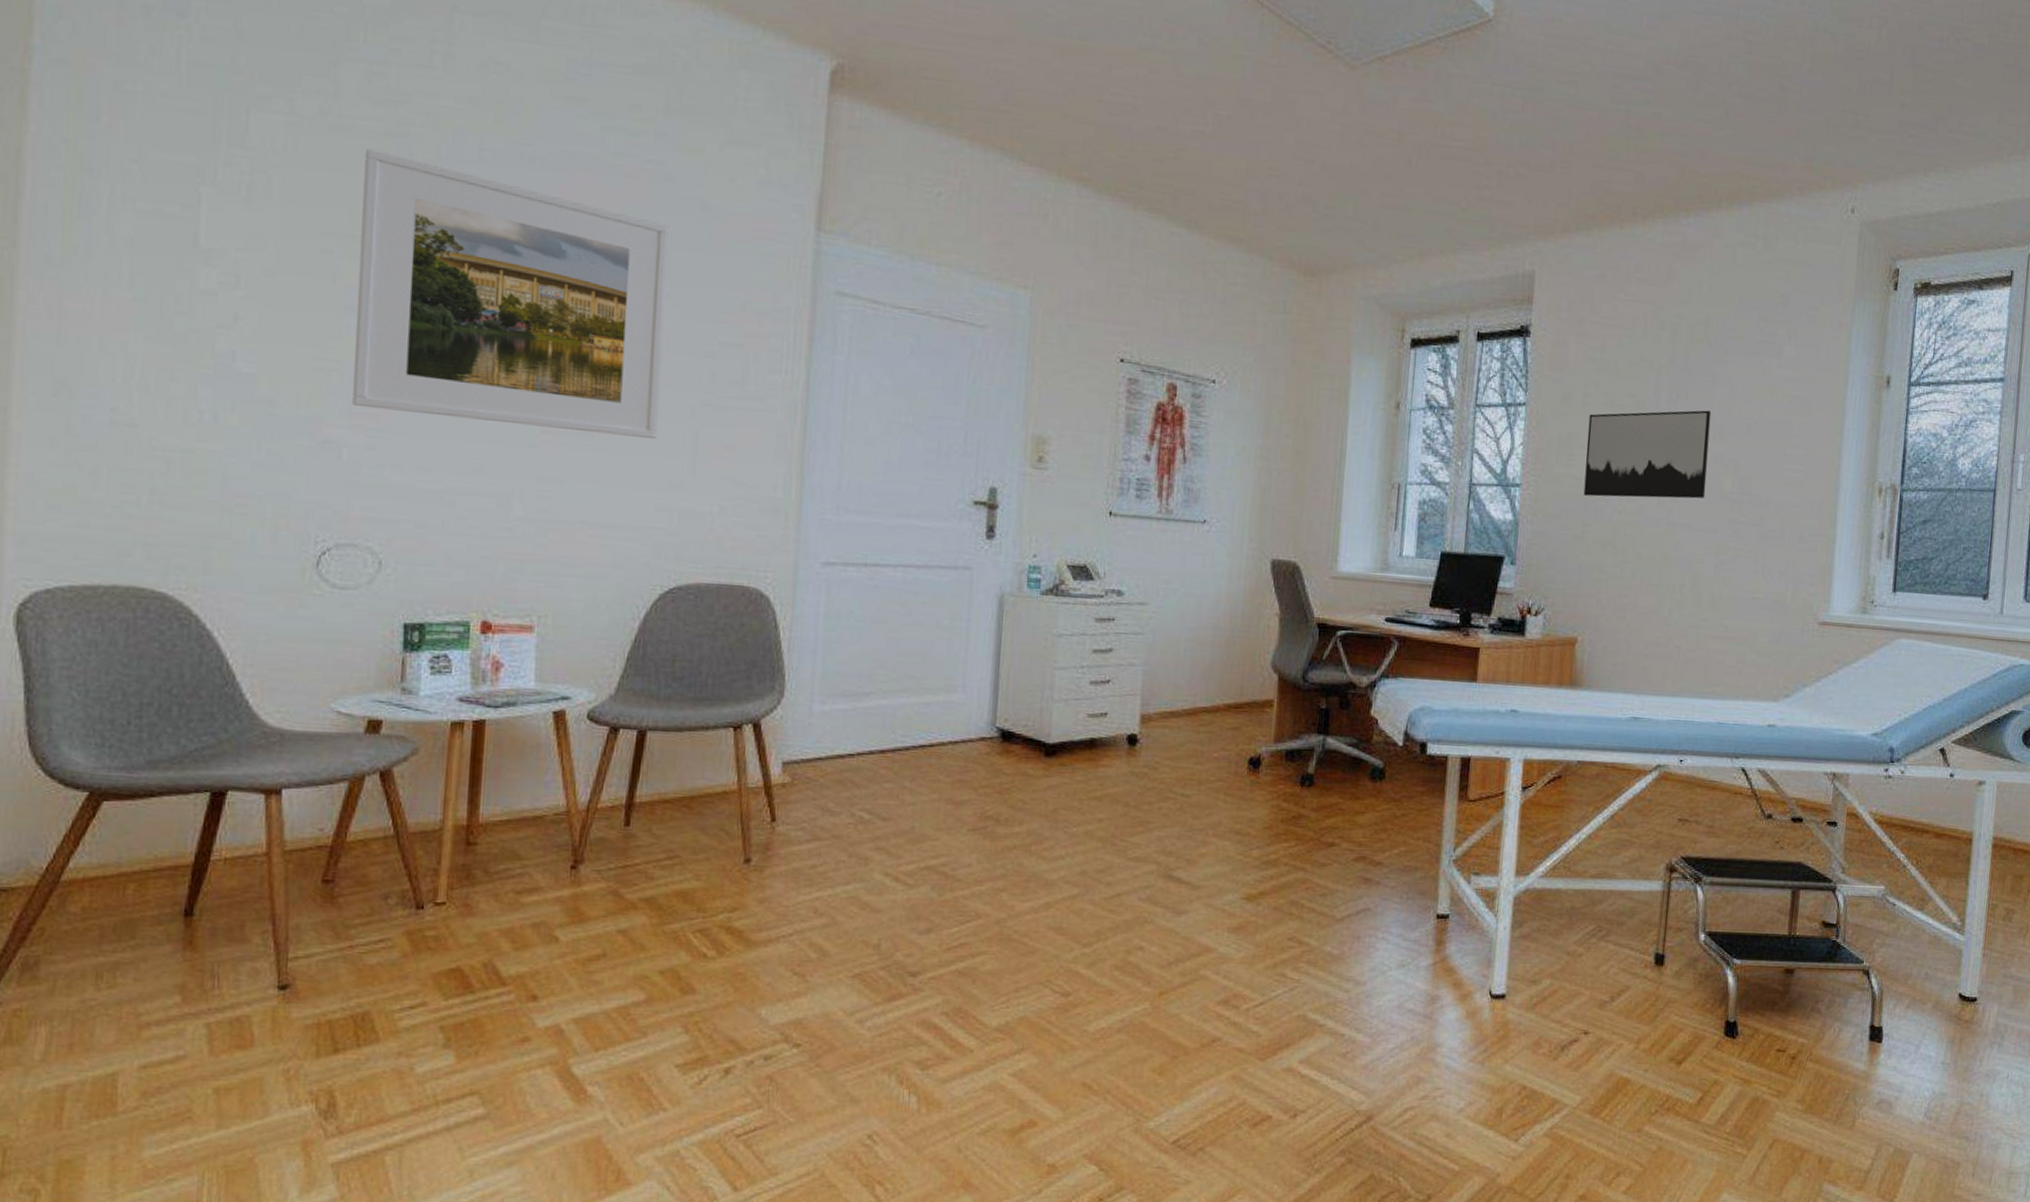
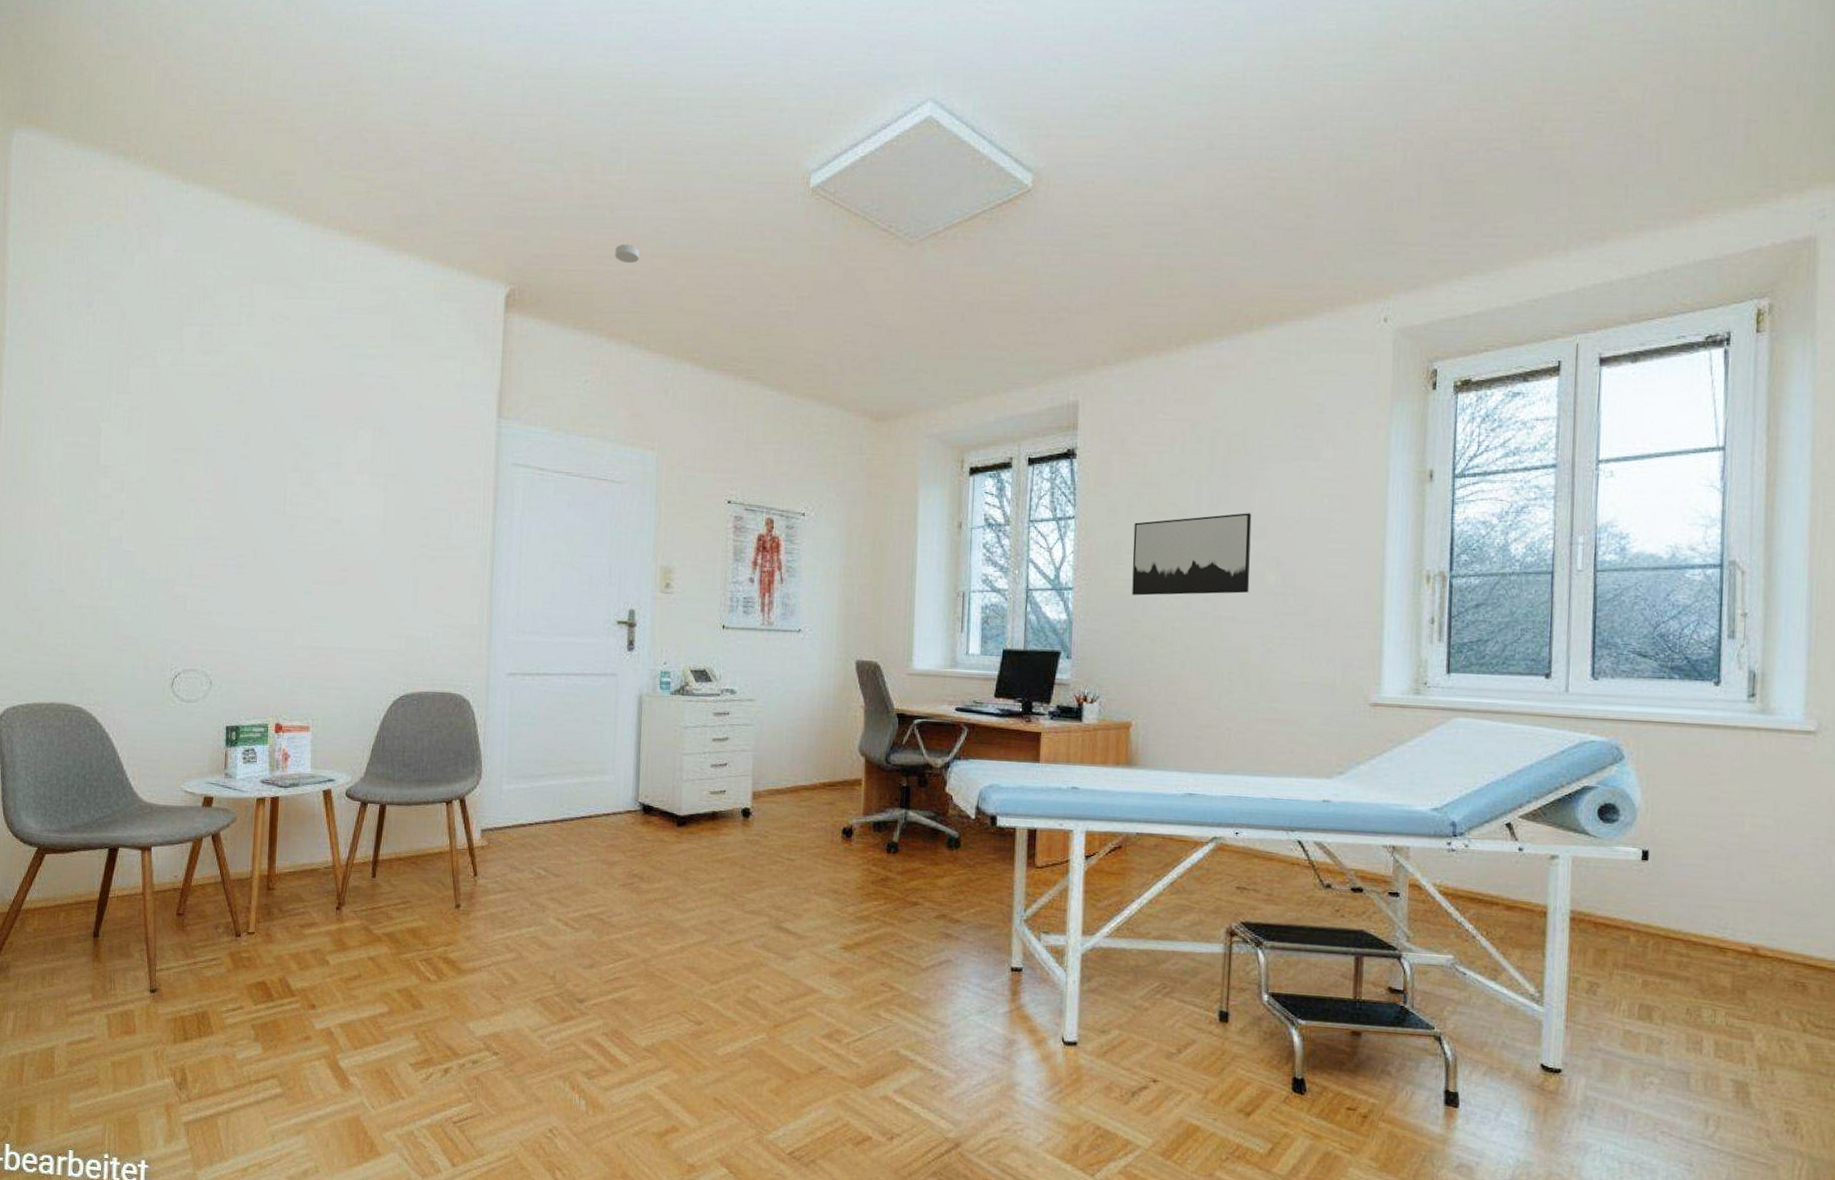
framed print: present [352,149,669,438] -> none [193,386,396,583]
smoke detector: none [982,22,1014,49] -> present [615,244,639,264]

